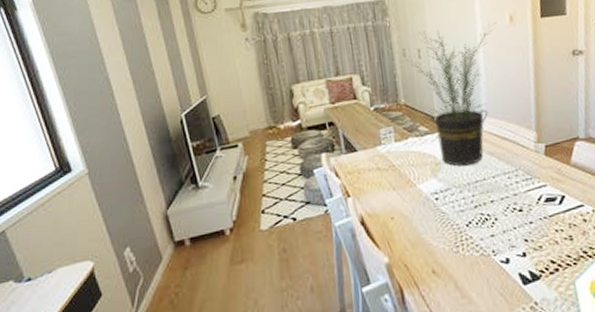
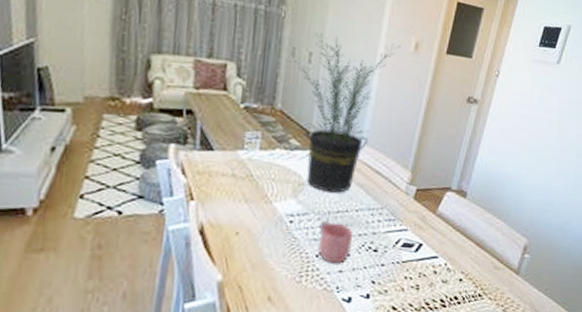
mug: none [462,190,497,230] -> present [318,219,354,264]

